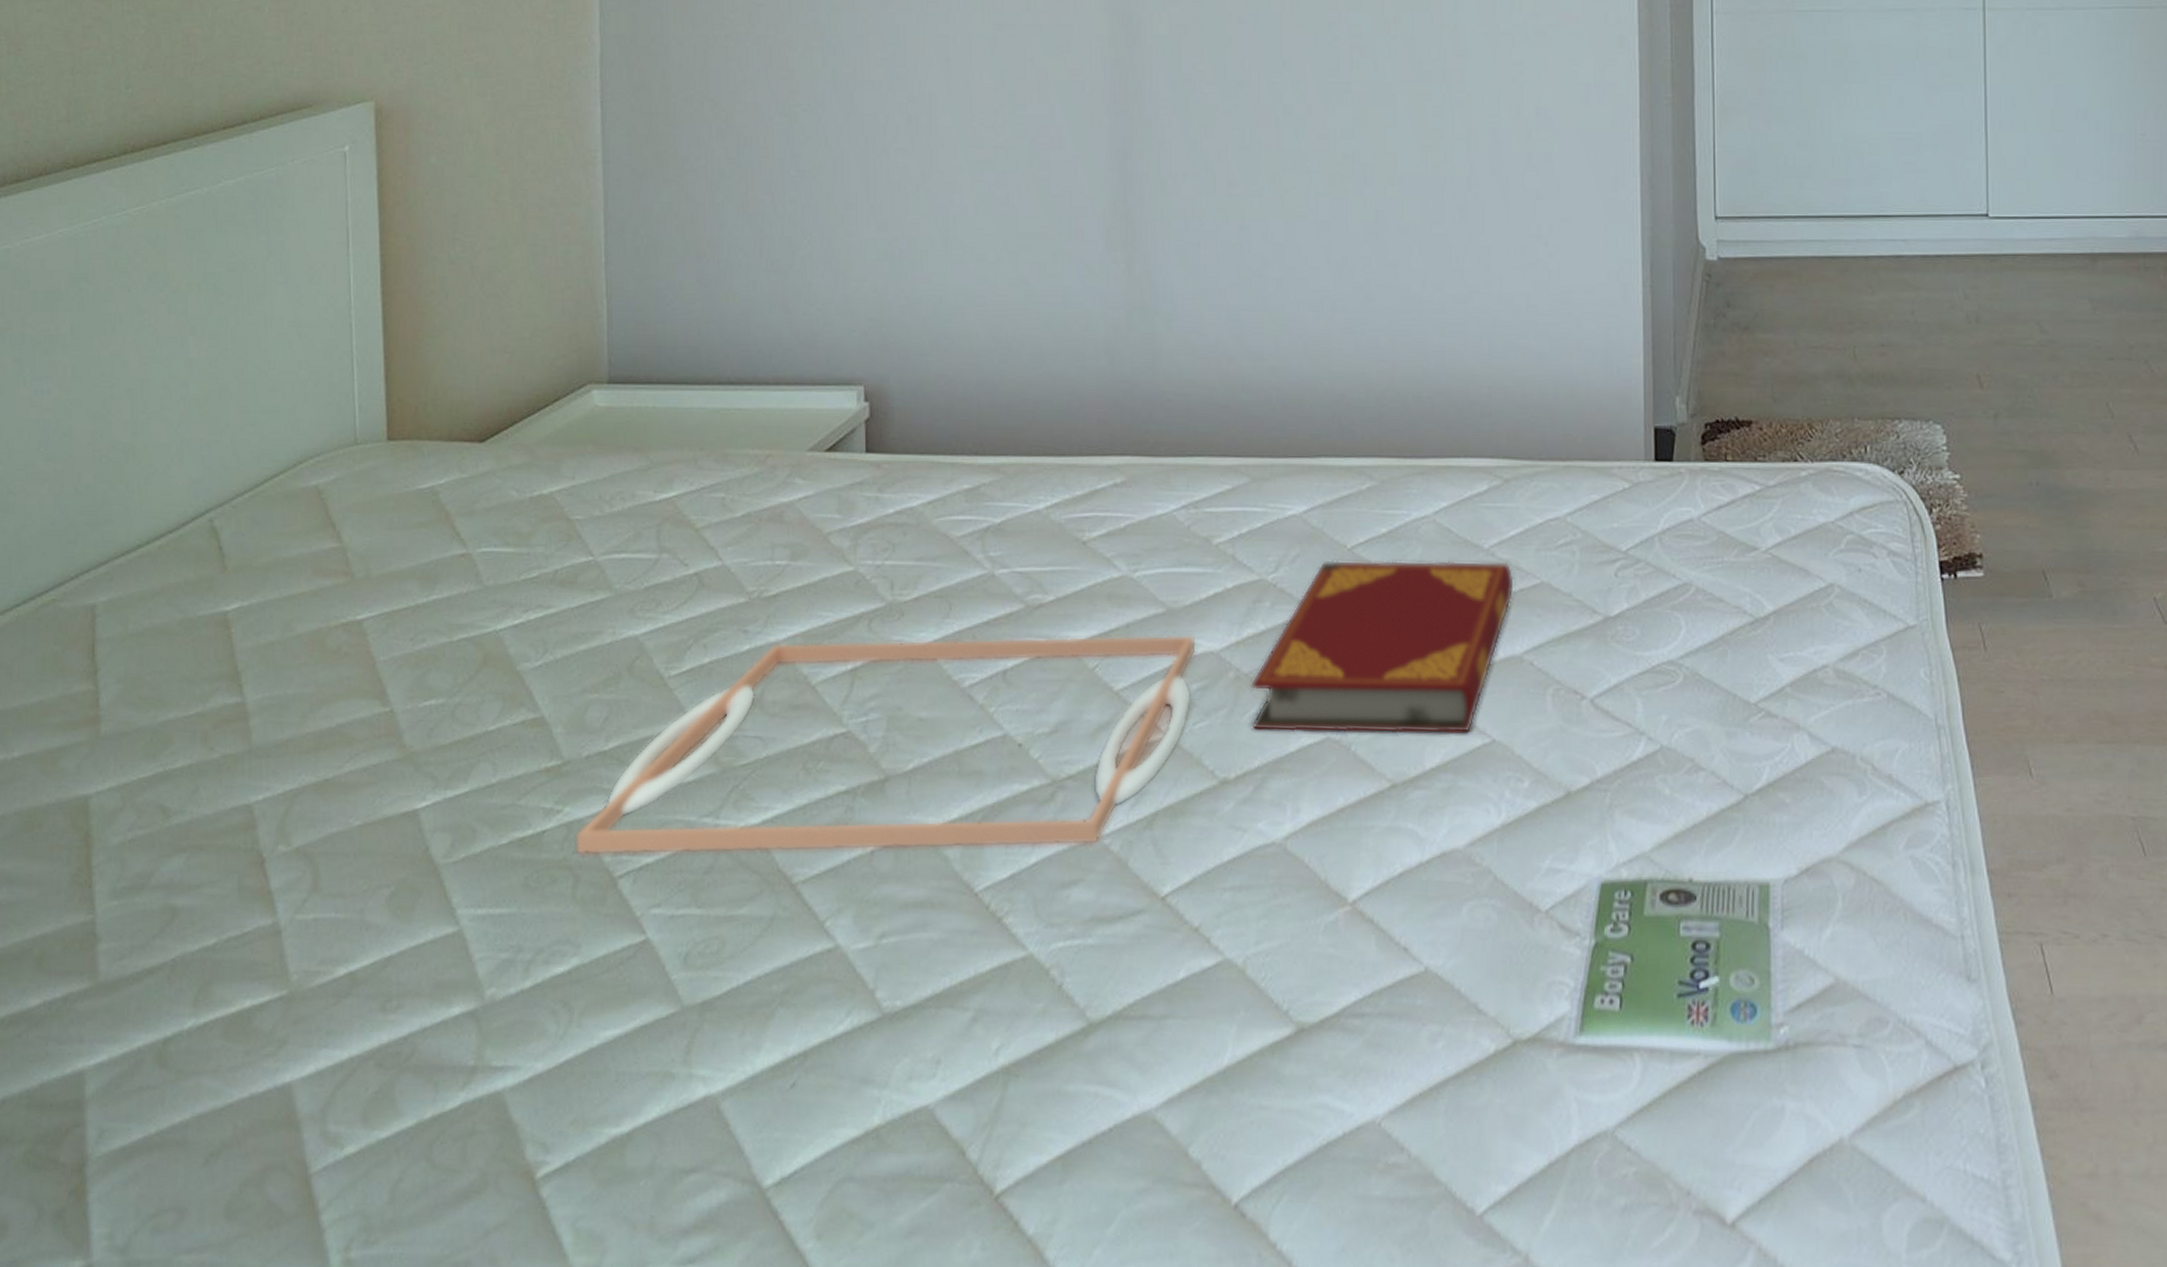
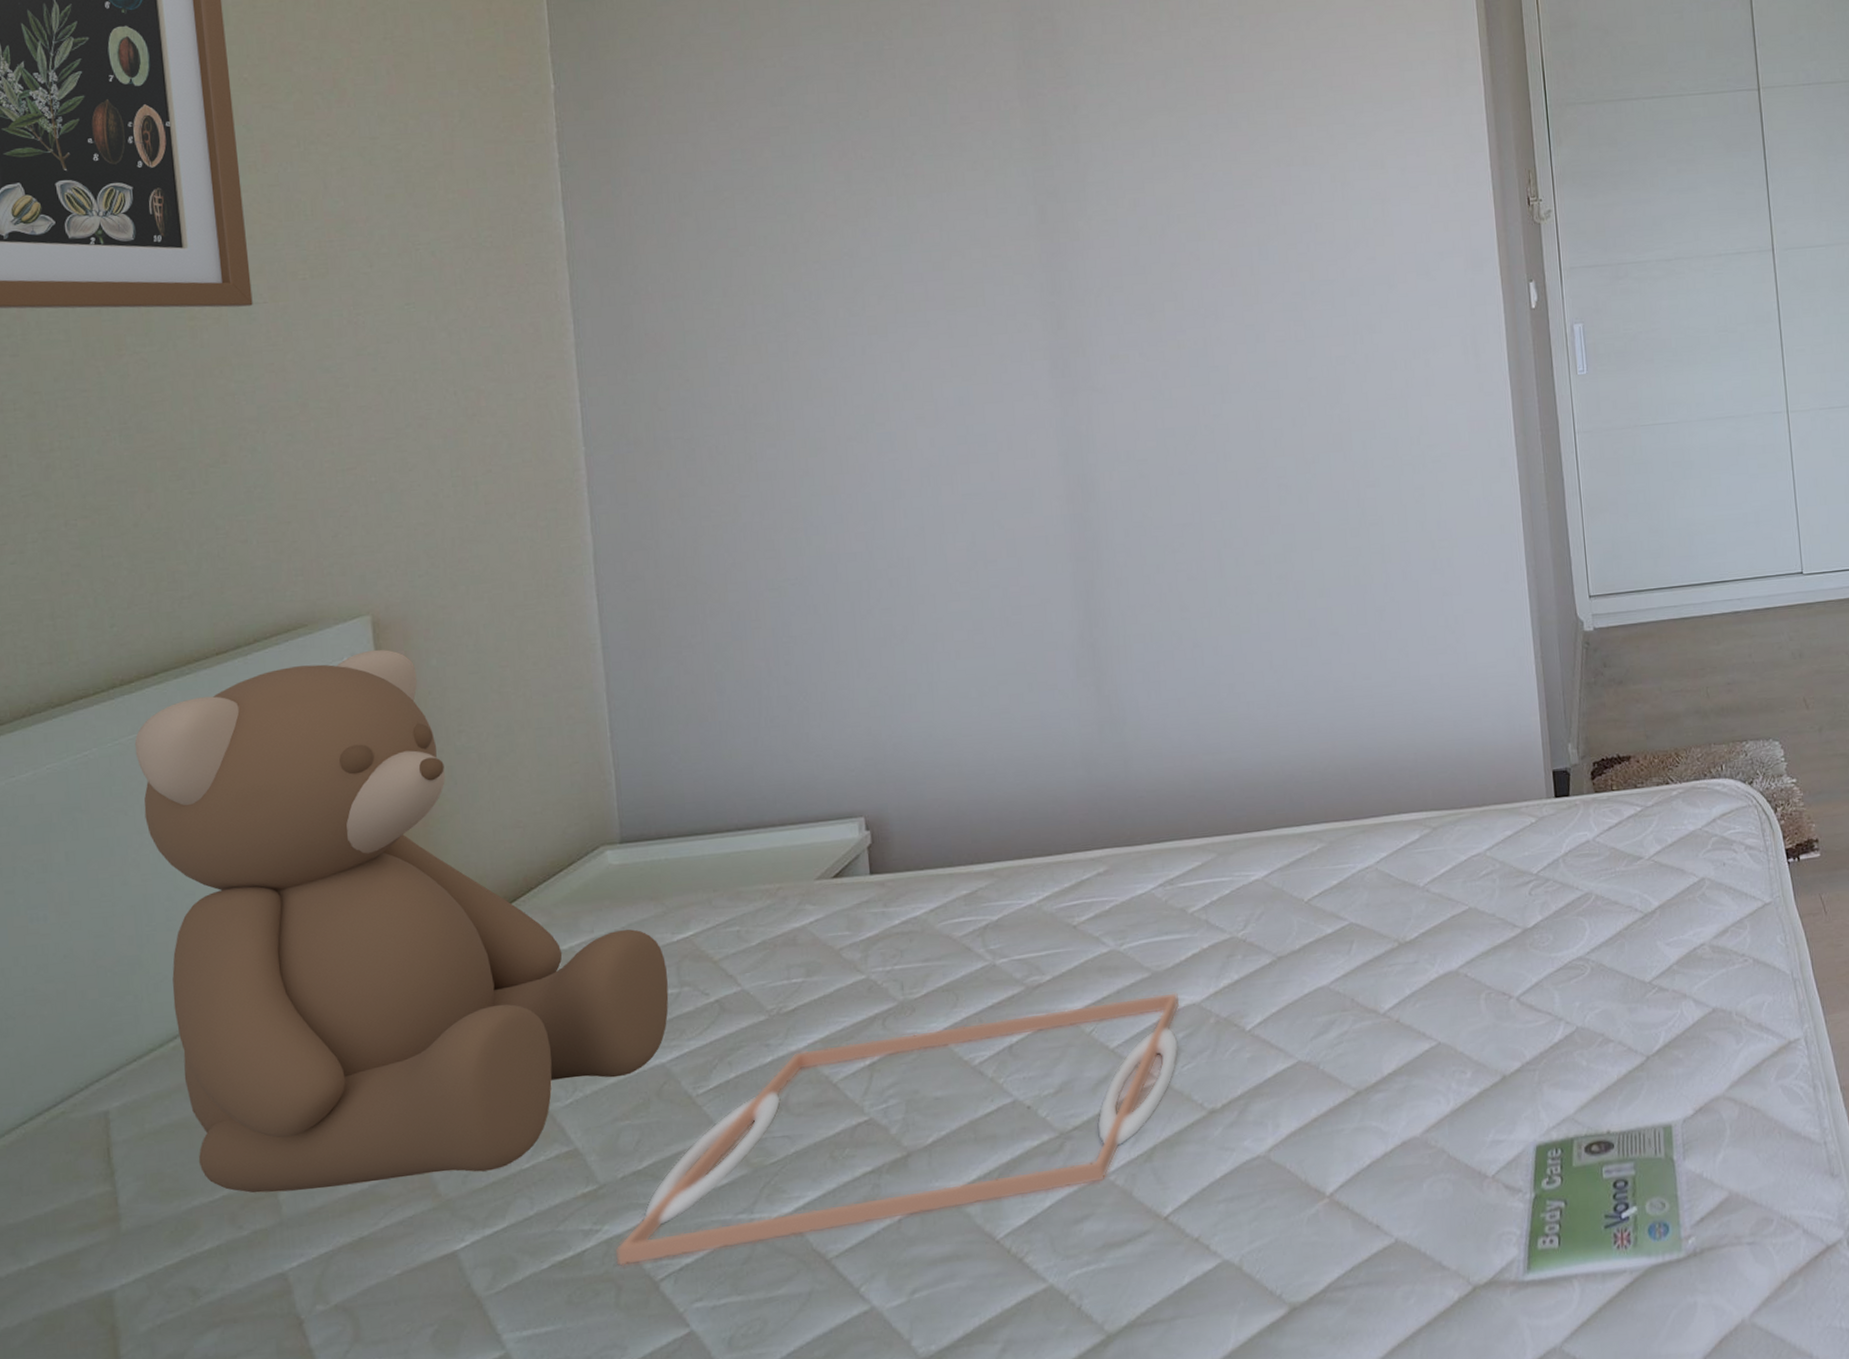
teddy bear: none [141,139,647,727] -> present [134,649,669,1193]
hardback book: present [1251,560,1514,734] -> none [1229,895,1448,1065]

